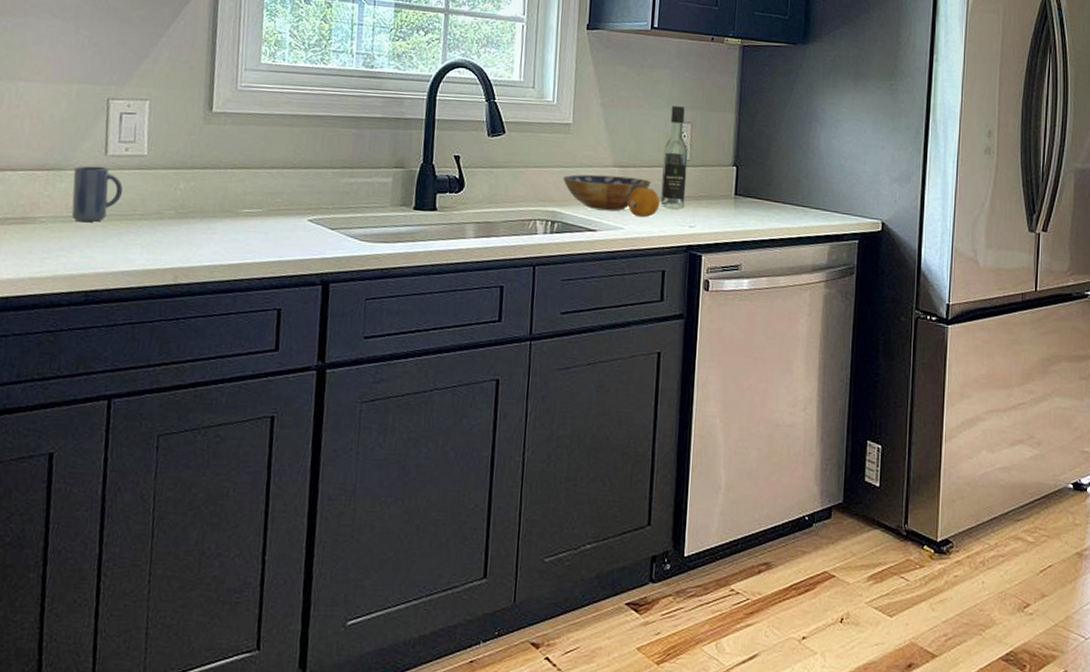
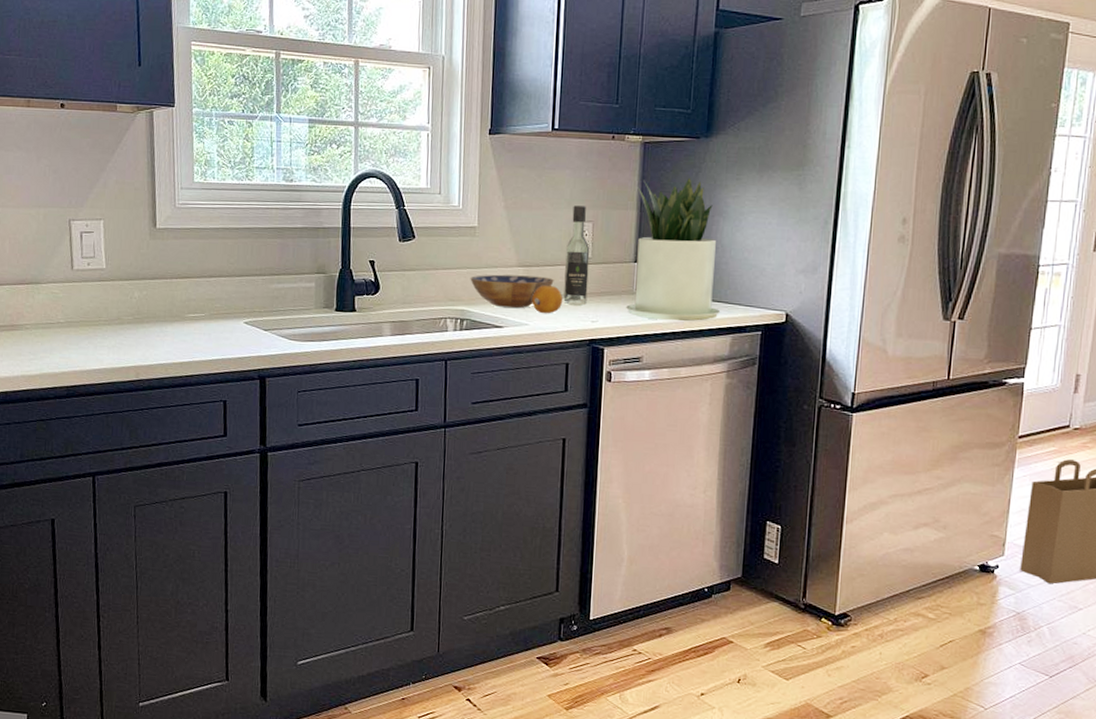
mug: present [71,166,124,223] -> none [47,279,89,328]
planter: none [724,83,819,229] -> present [626,178,721,322]

